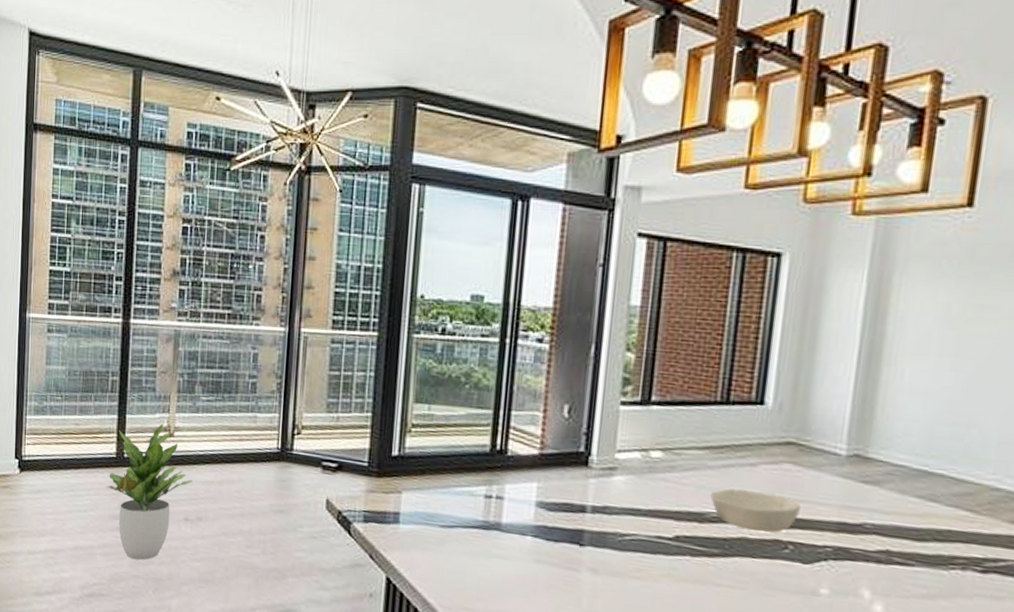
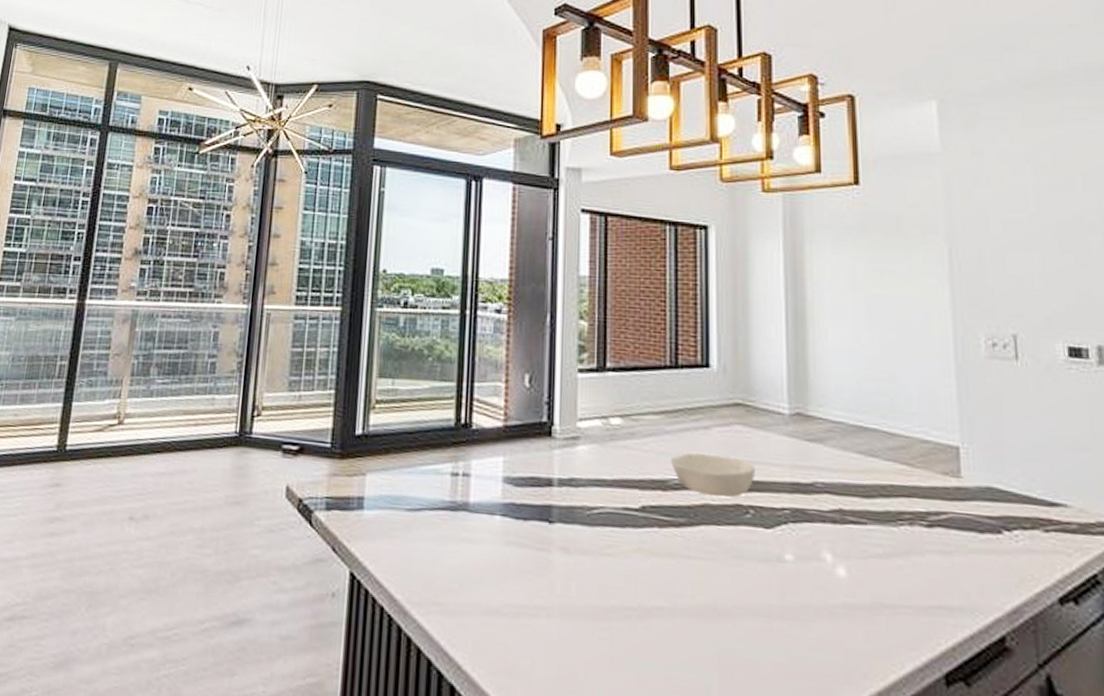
potted plant: present [106,423,194,560] -> none [42,410,142,570]

